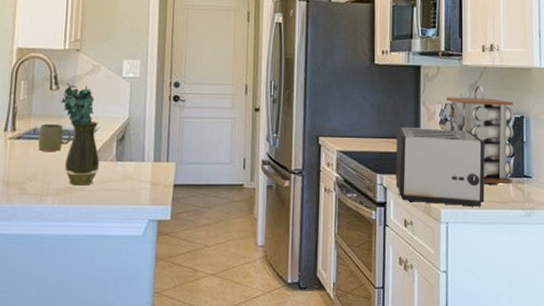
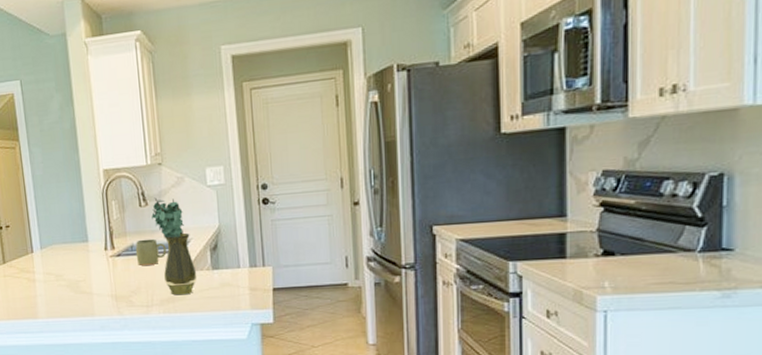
toaster: present [395,126,485,207] -> none [534,200,662,291]
spice rack: present [445,84,514,184] -> none [602,140,708,263]

